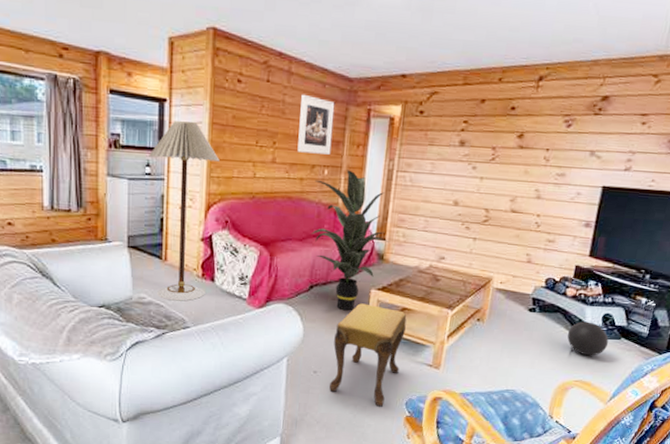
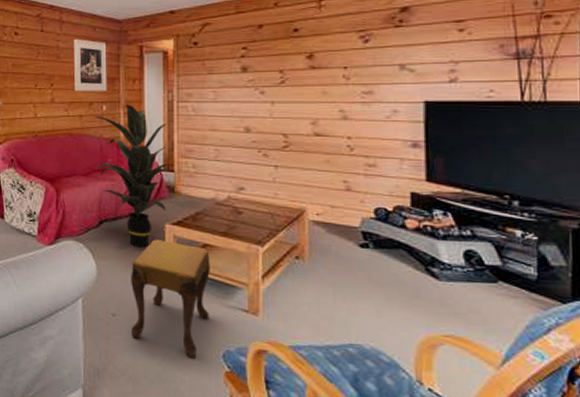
ball: present [567,321,609,356] -> none [418,259,481,304]

